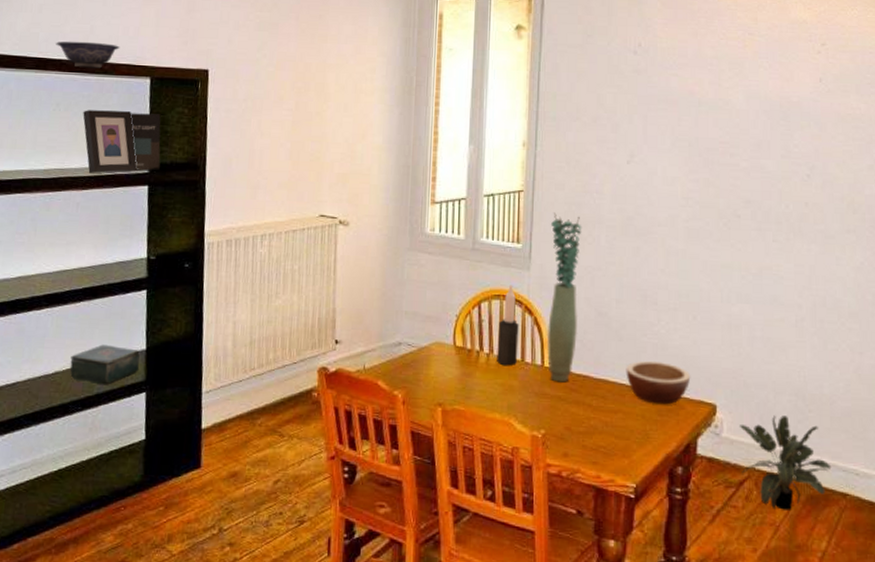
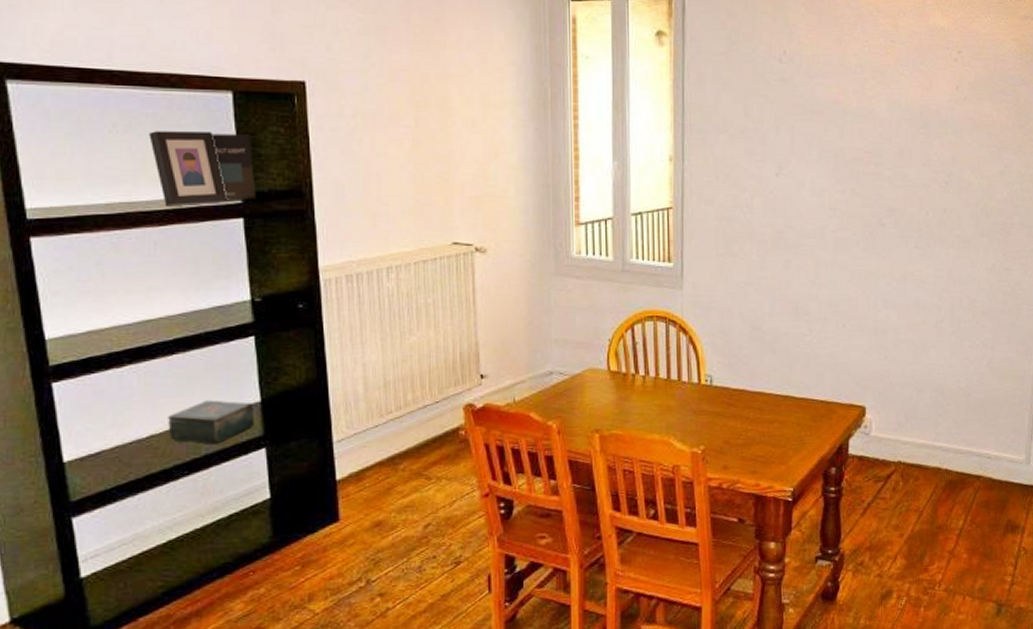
decorative bowl: present [56,41,120,69] -> none [102,47,189,81]
candle: present [497,285,519,366] -> none [652,305,674,387]
vase: present [546,212,582,382] -> none [702,229,734,398]
bowl: present [626,360,691,405] -> none [780,370,842,411]
potted plant: present [740,415,832,510] -> none [887,411,967,497]

